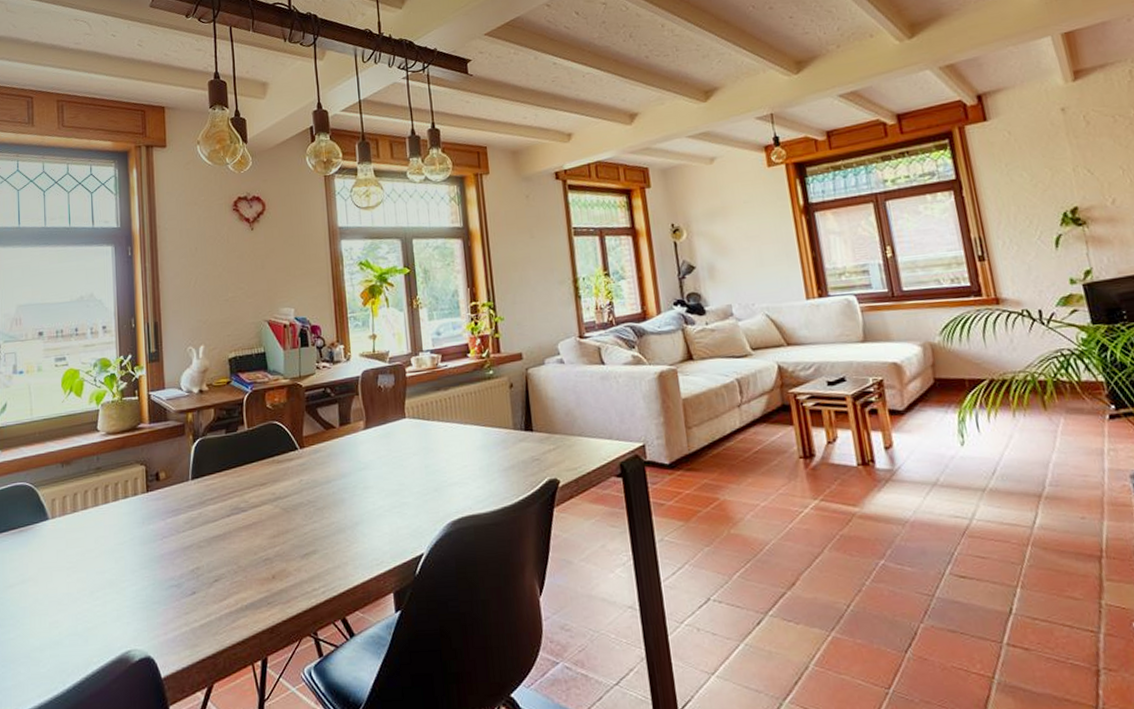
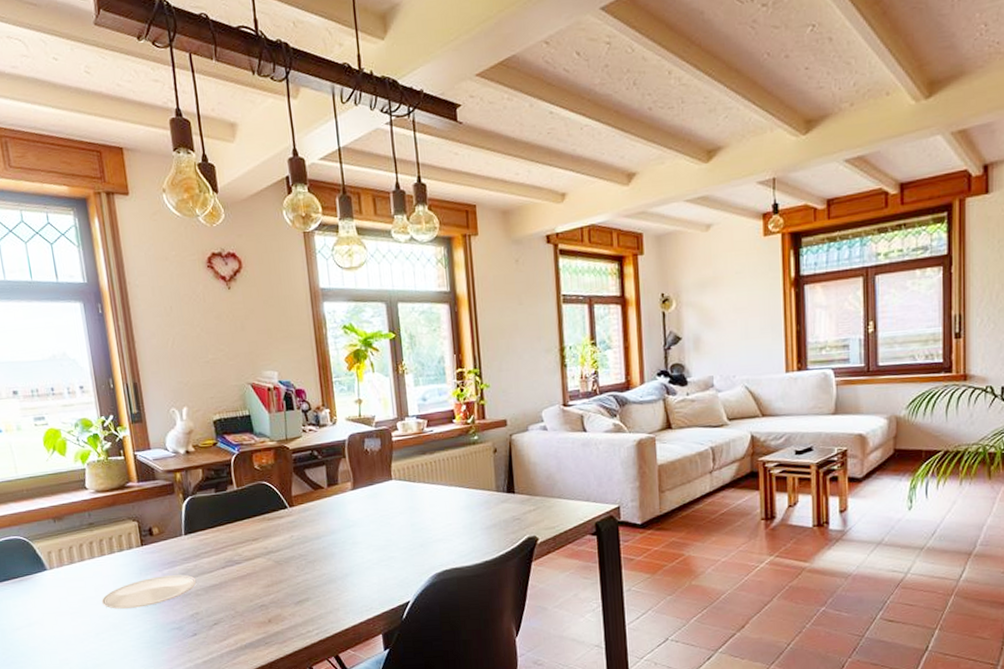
plate: none [100,524,200,563] -> present [101,574,197,609]

